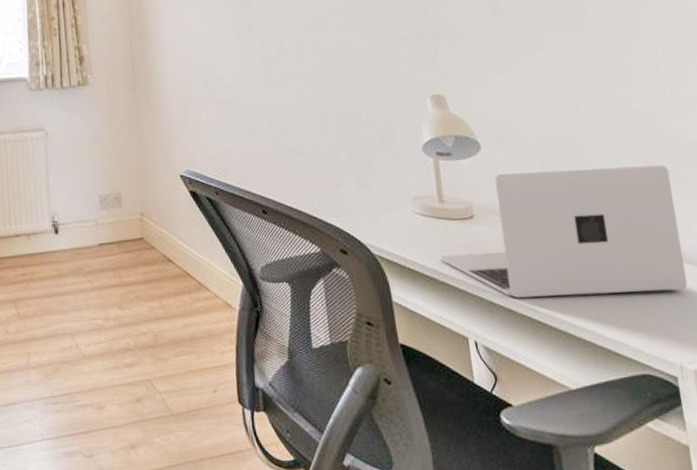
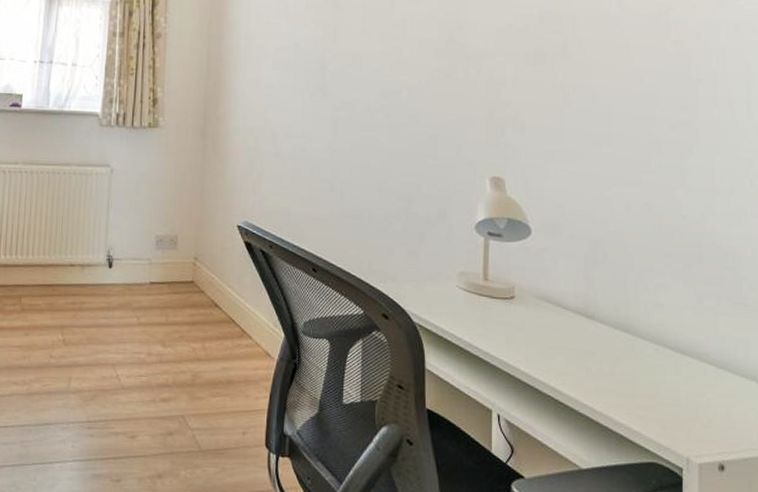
laptop: present [440,164,688,298] -> none [477,259,707,388]

